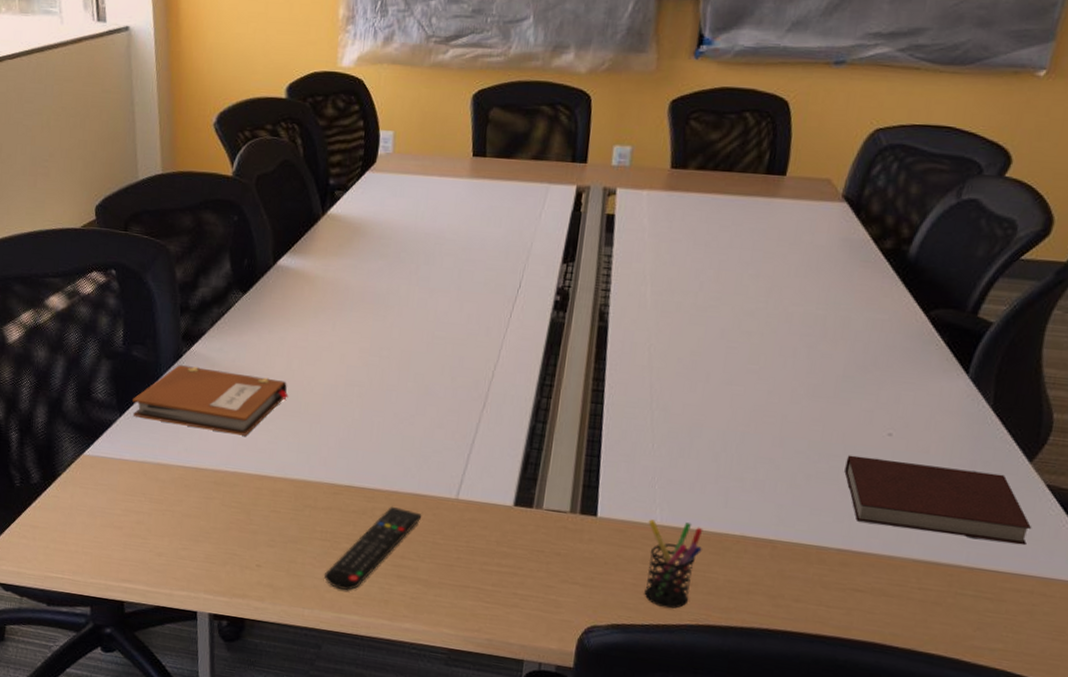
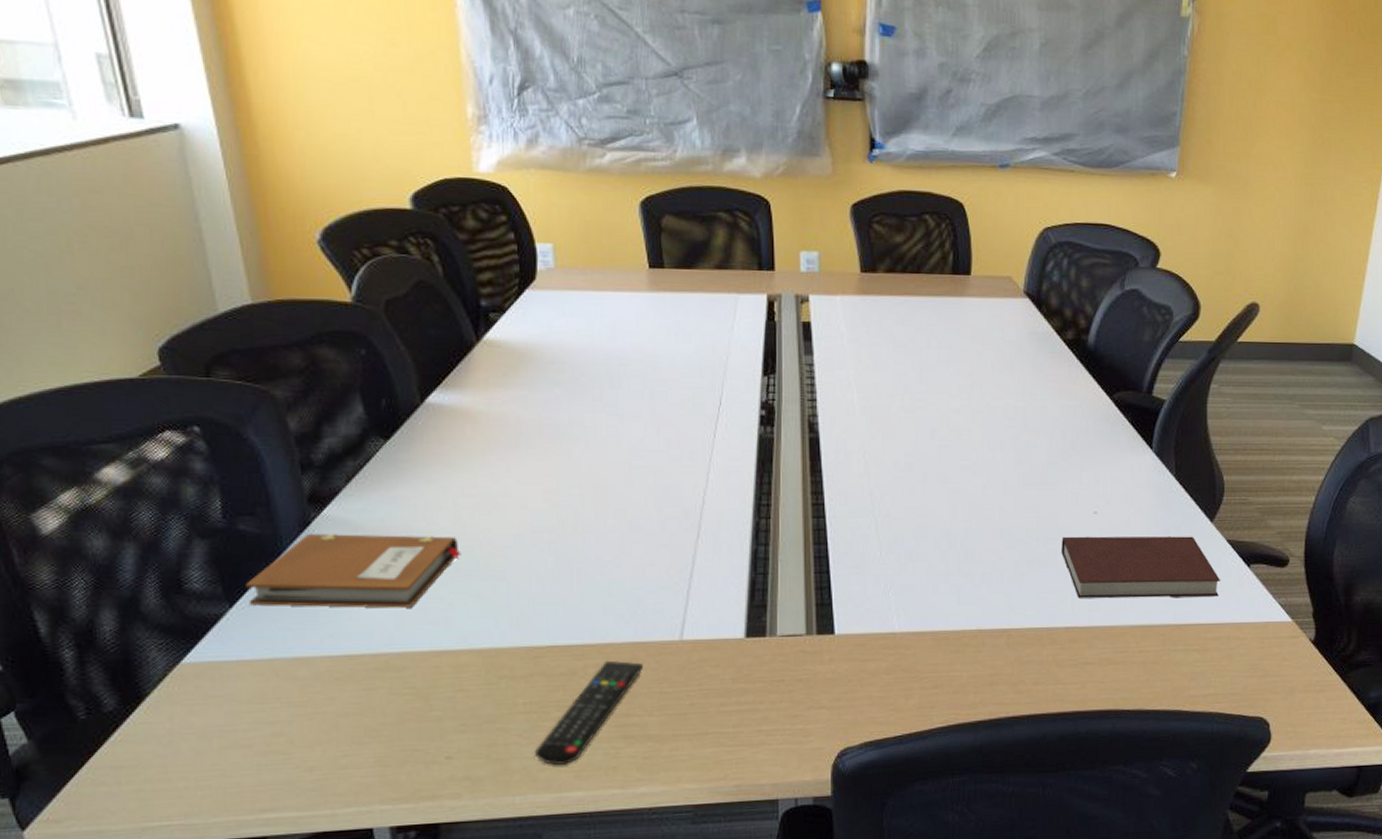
pen holder: present [644,519,703,609] -> none [887,625,942,716]

